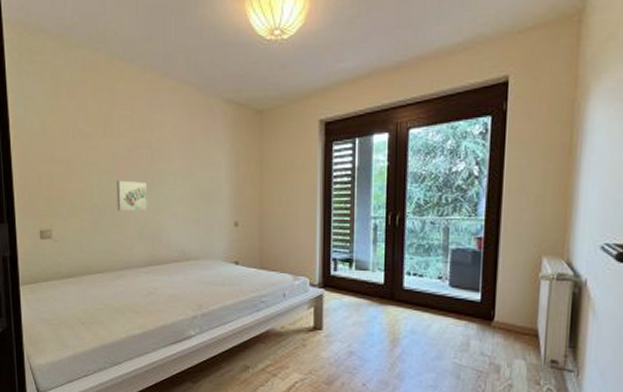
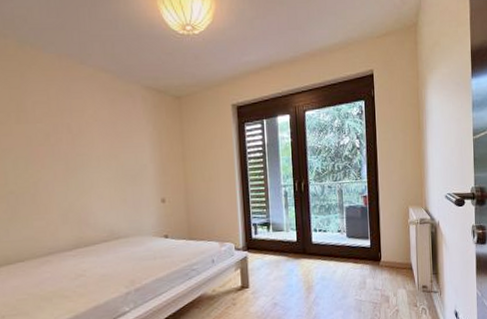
wall art: present [116,180,148,211] -> none [34,165,72,197]

